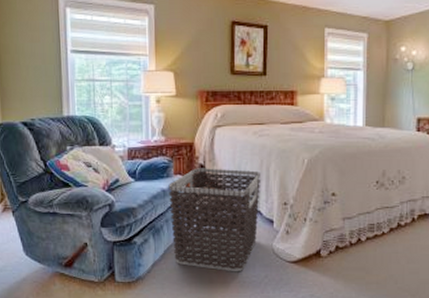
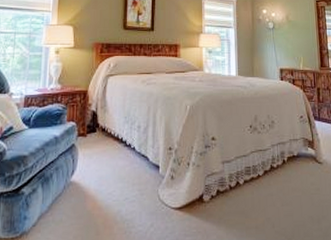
clothes hamper: present [168,168,260,272] -> none [60,114,147,222]

